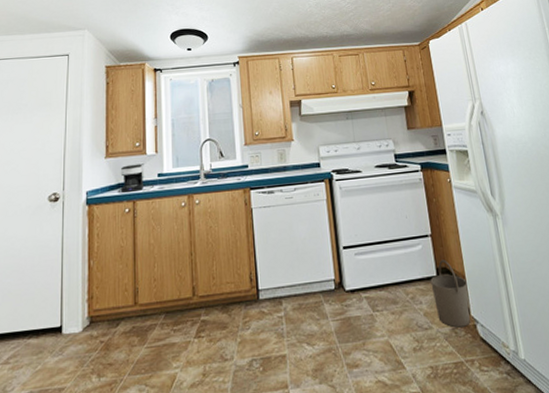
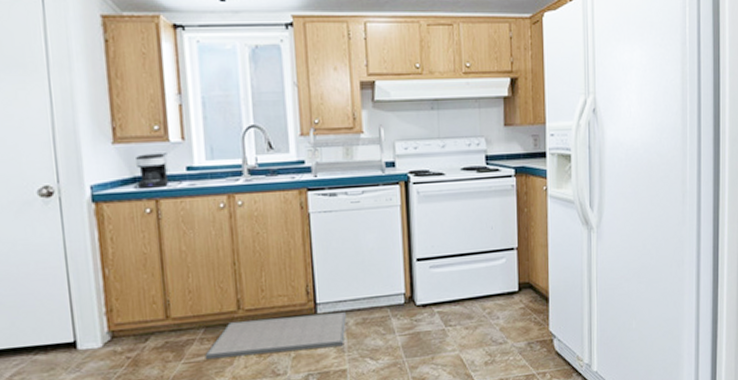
doormat: none [164,298,285,344] -> present [205,312,346,359]
dish rack: none [251,133,314,179] -> present [309,124,387,178]
bucket: present [430,259,470,328] -> none [511,274,551,342]

